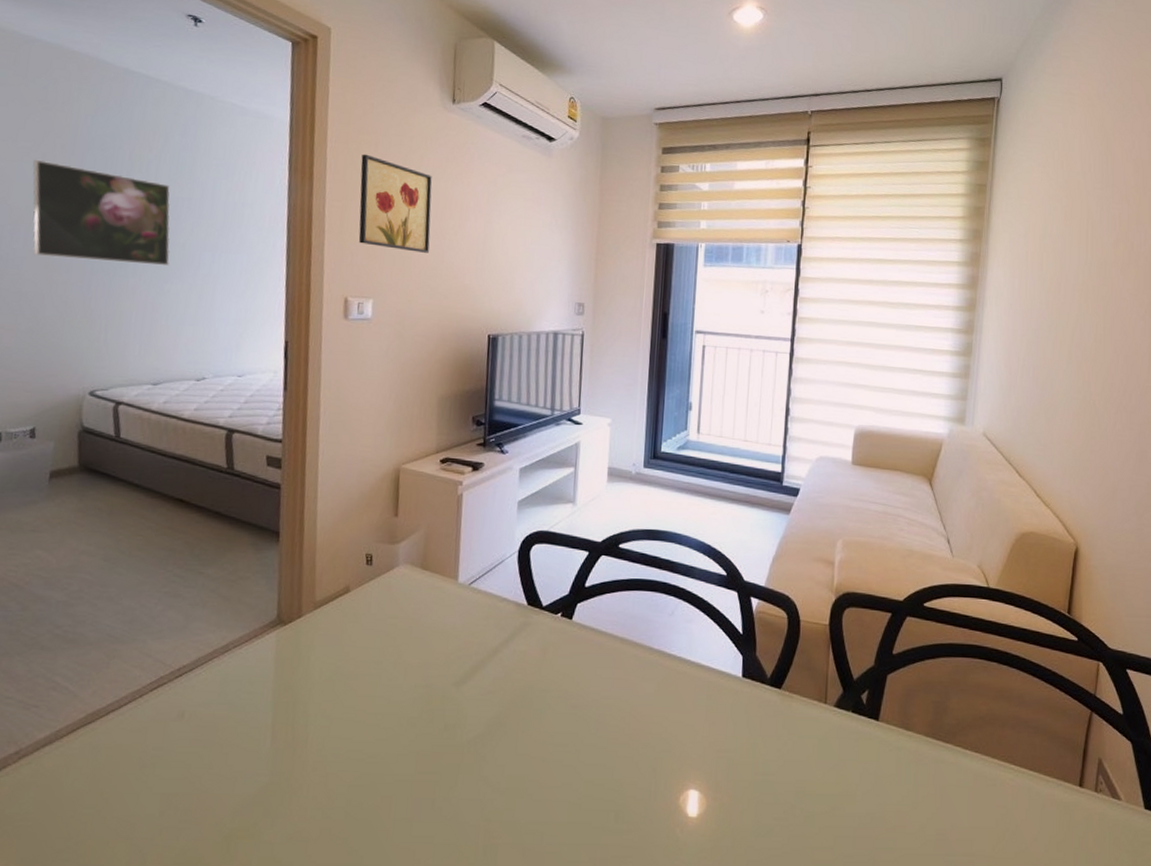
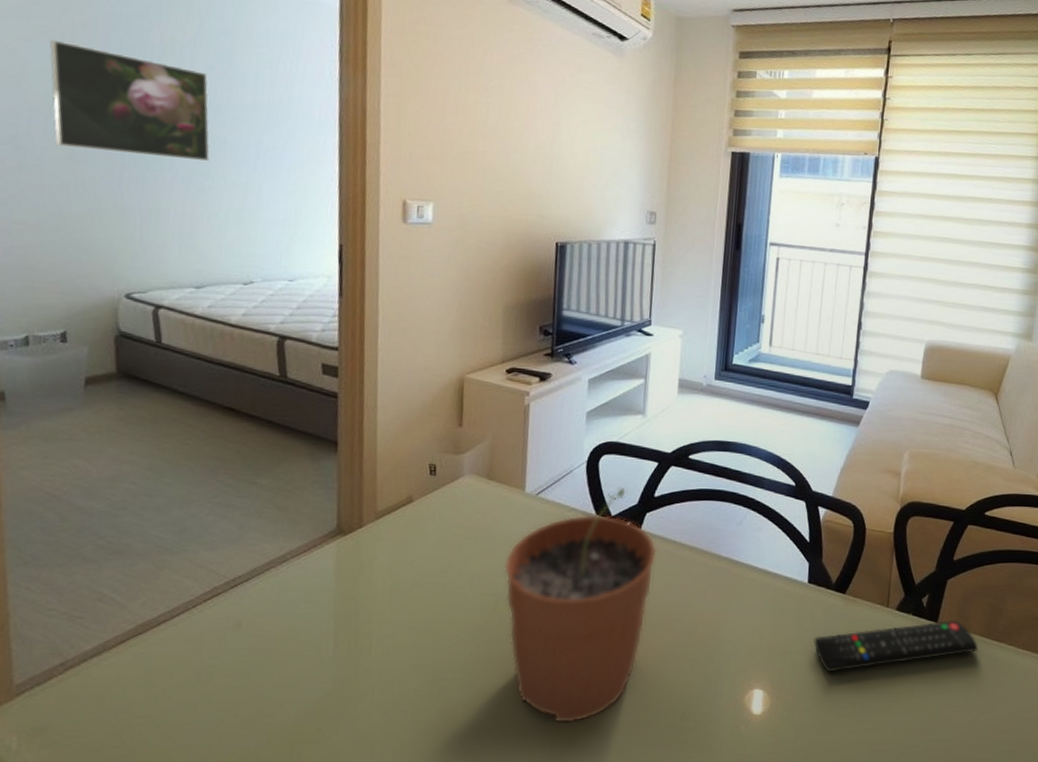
wall art: present [358,154,432,253] -> none [417,46,496,155]
plant pot: none [437,576,588,822] -> present [504,486,657,723]
remote control: none [750,718,924,773] -> present [814,620,979,673]

